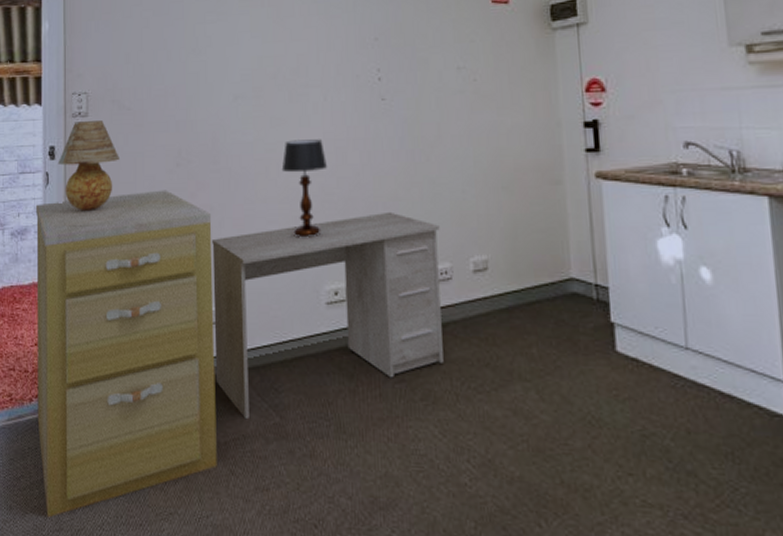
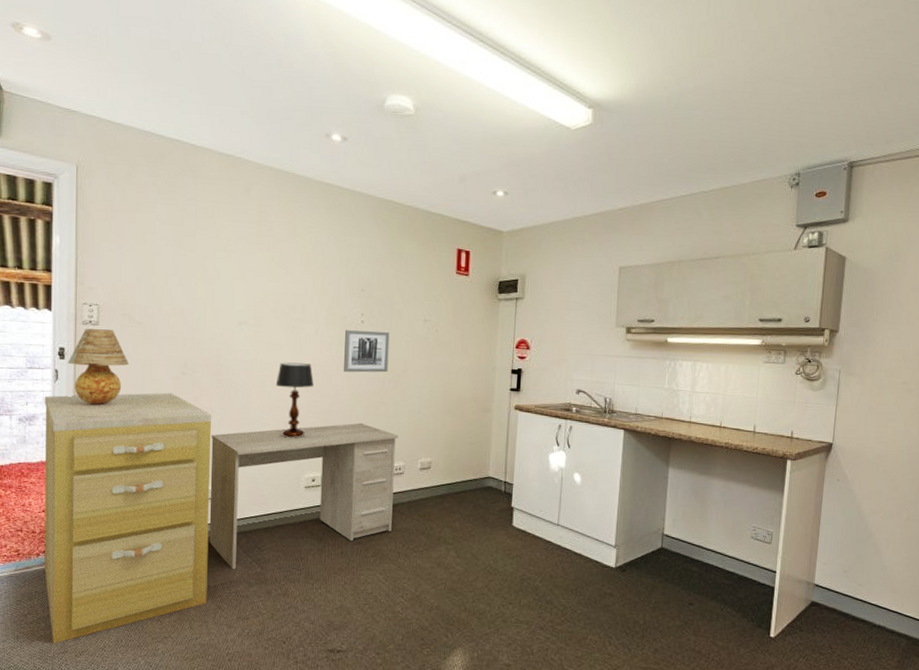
wall art: none [360,88,418,146] -> present [344,330,390,373]

